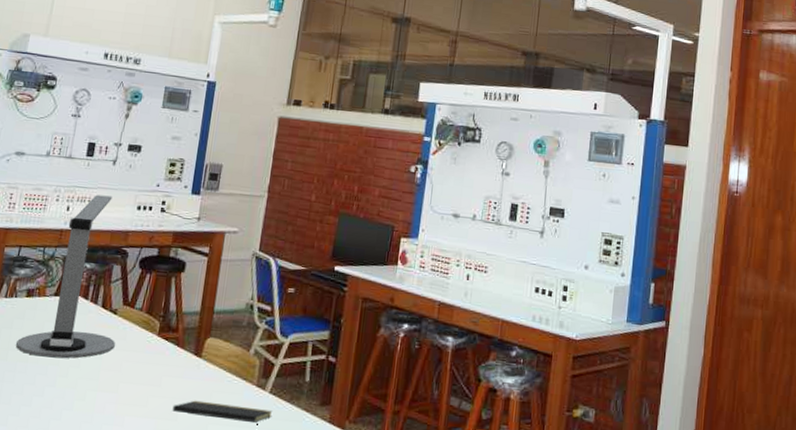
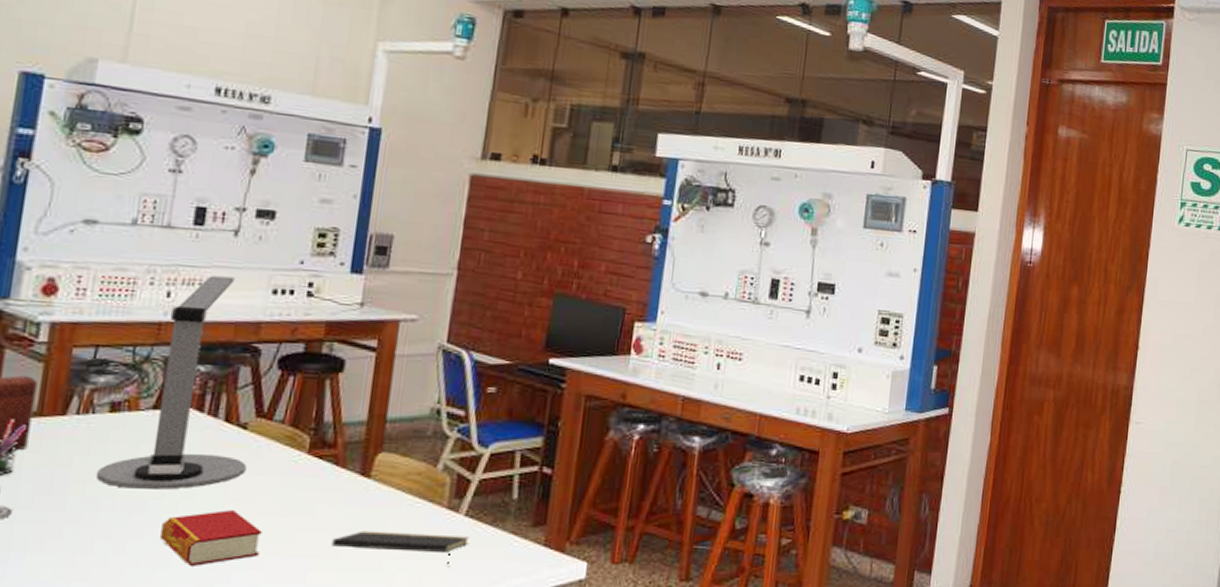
book: none [55,377,124,420] -> present [160,510,262,566]

